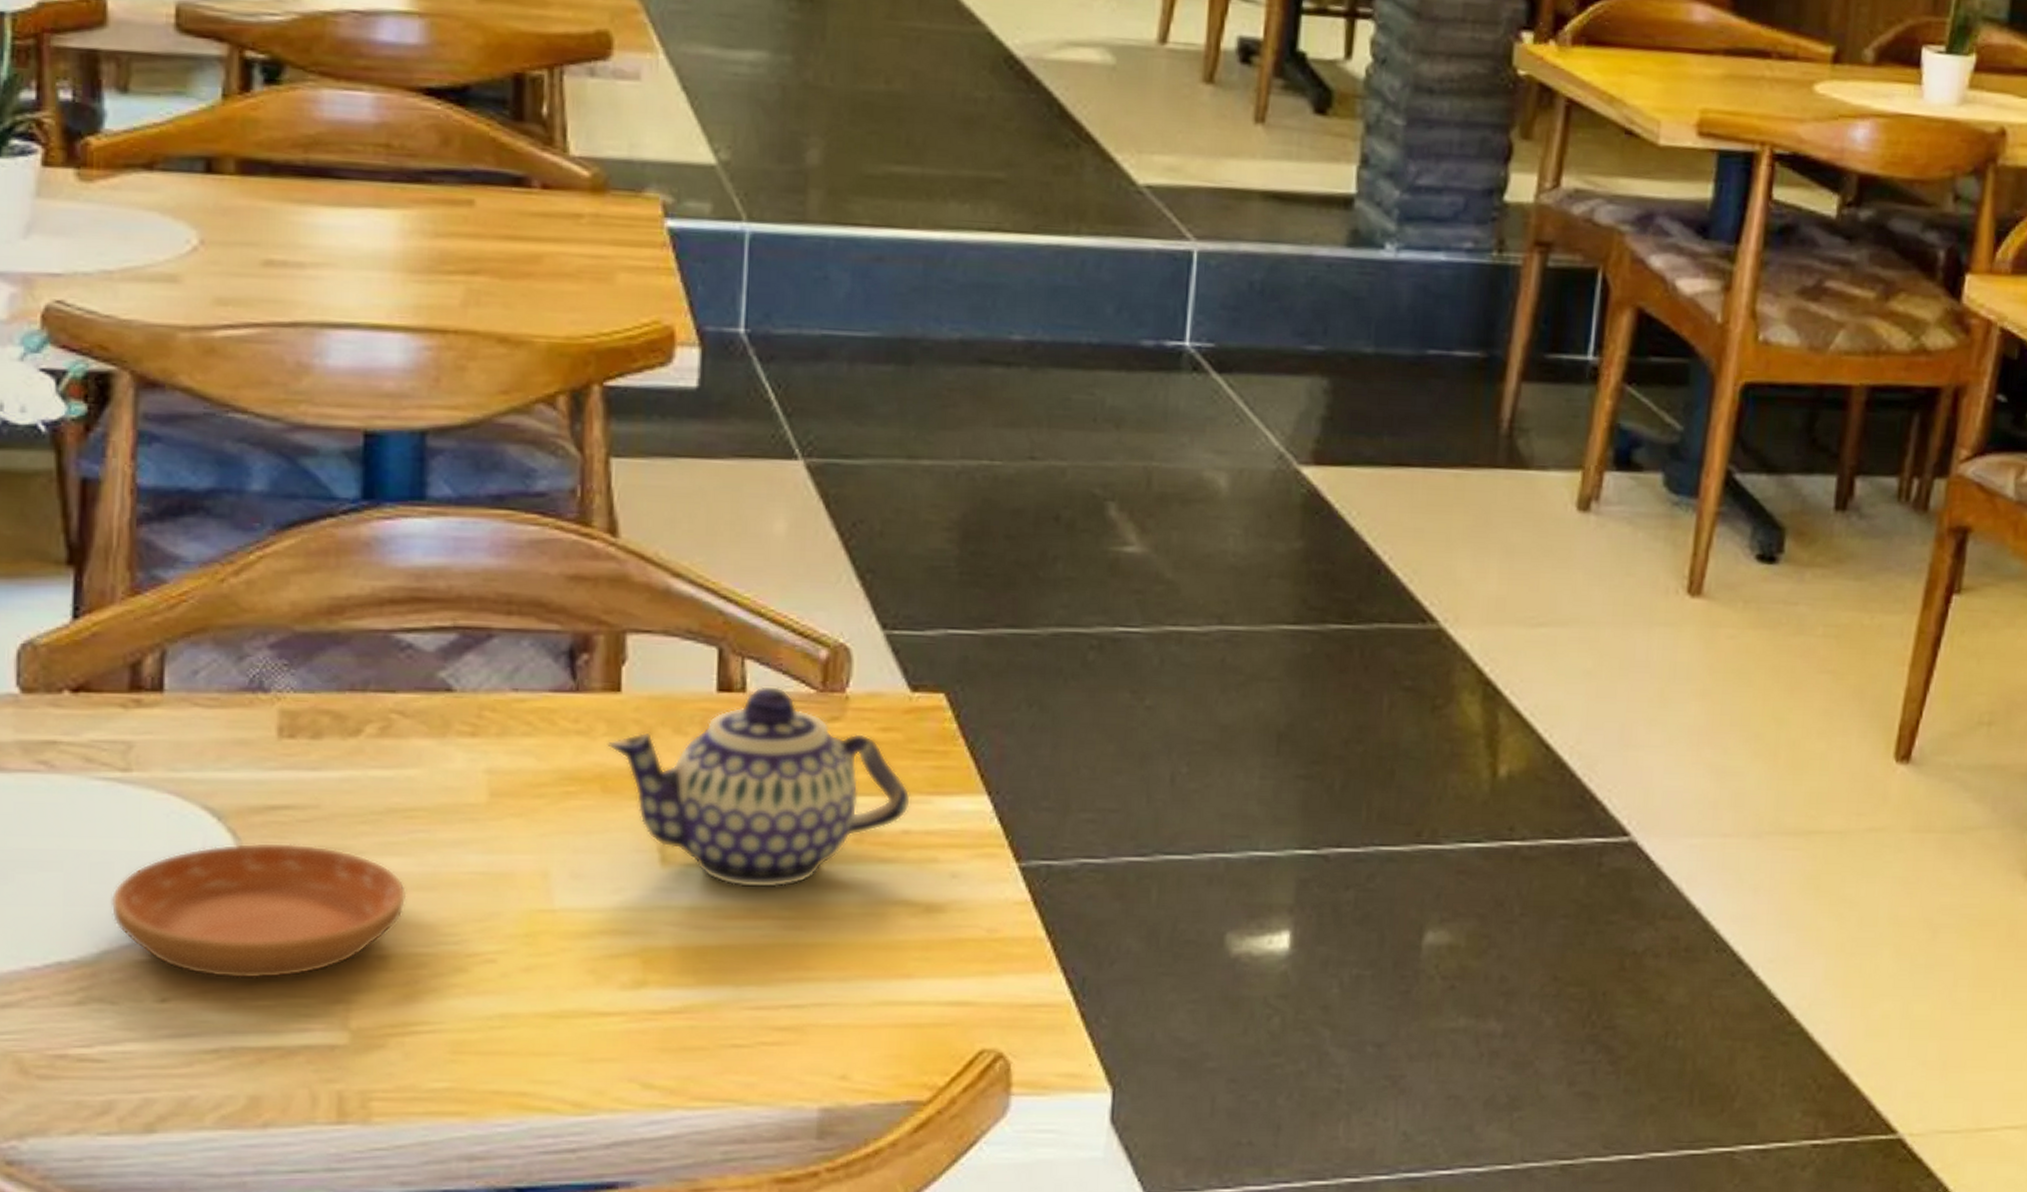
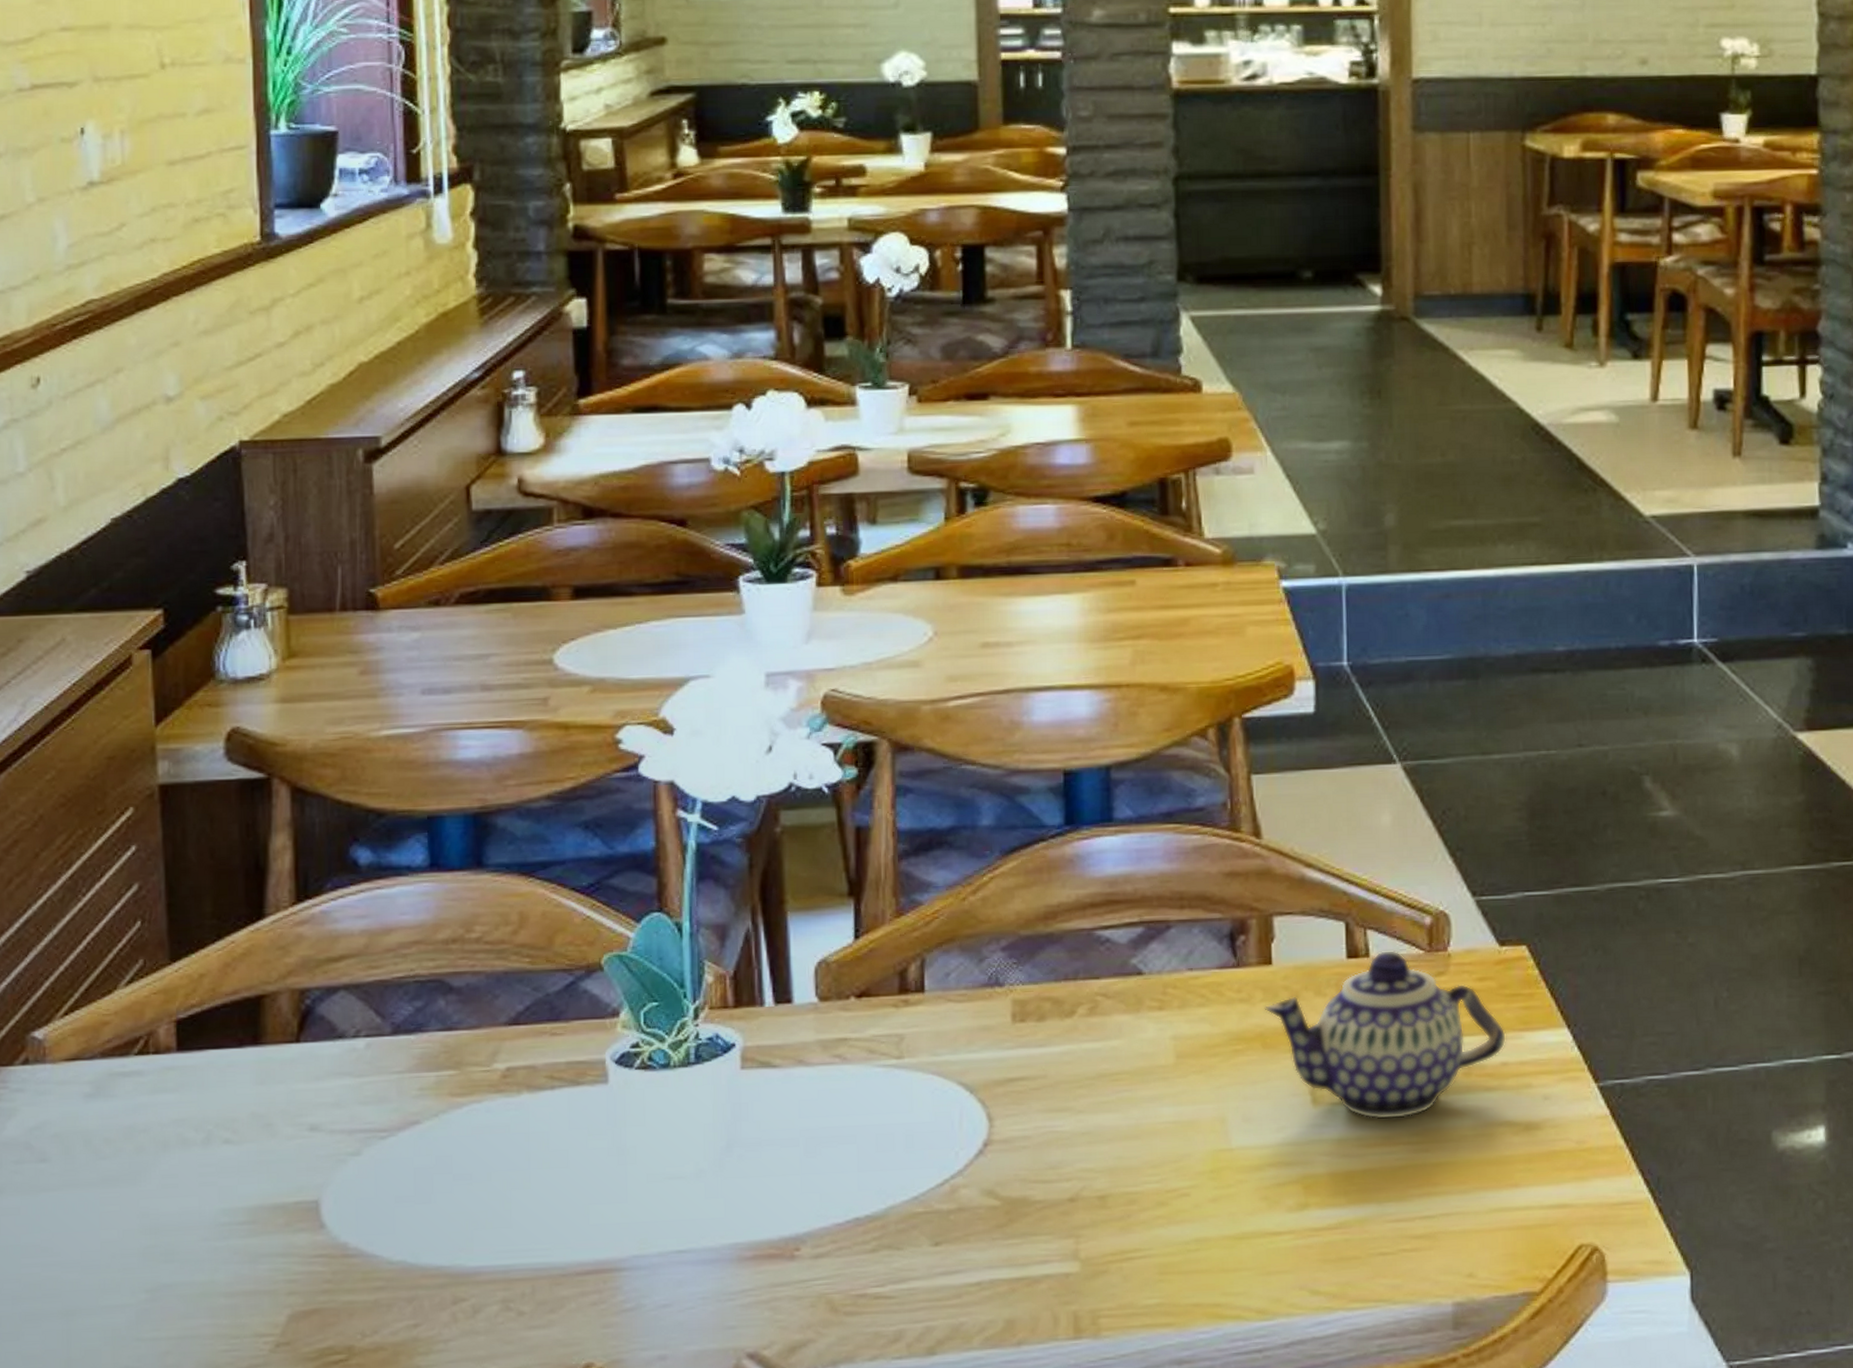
saucer: present [110,843,407,979] -> none [893,1108,1118,1223]

